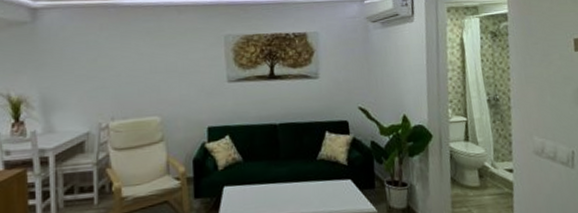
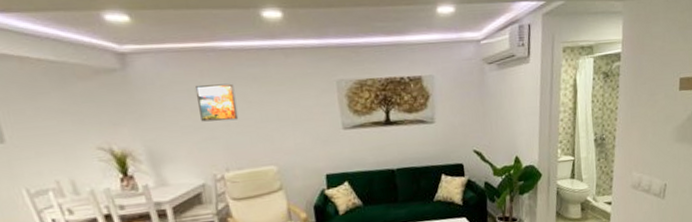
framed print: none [94,36,130,72] -> present [196,83,239,122]

